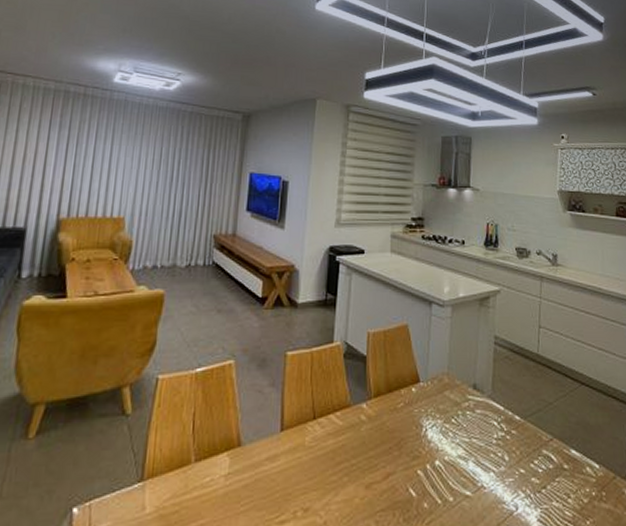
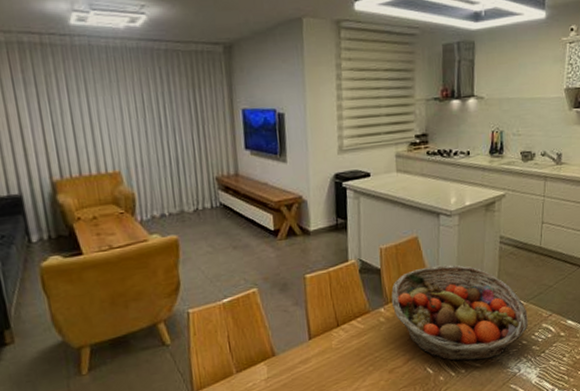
fruit basket: none [375,361,526,487] -> present [391,264,528,362]

